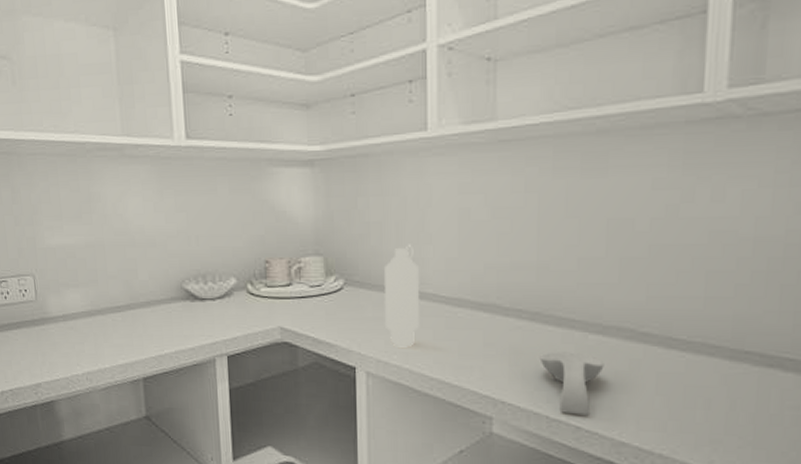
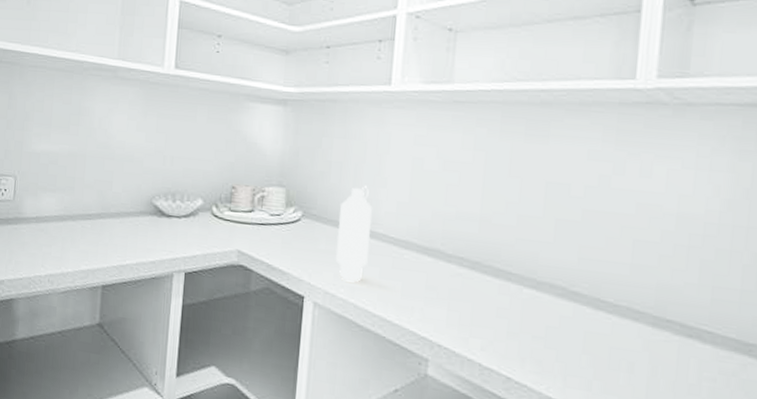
spoon rest: present [539,351,605,416] -> none [476,300,537,367]

